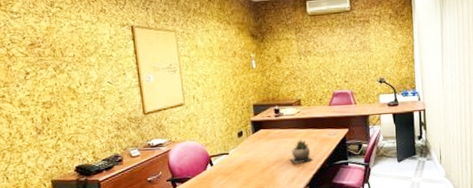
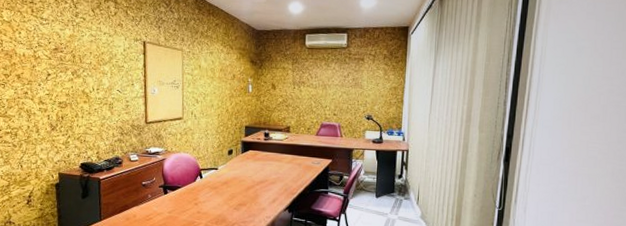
succulent plant: present [289,139,314,164] -> none [272,163,296,187]

